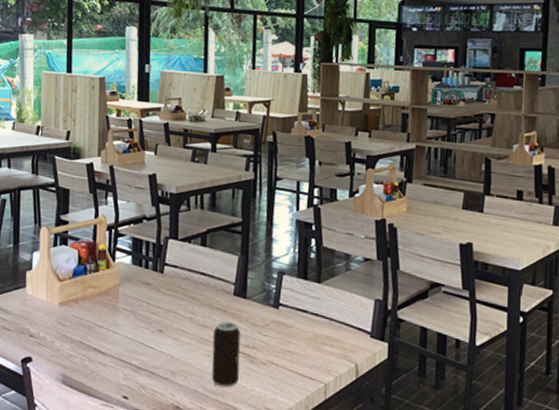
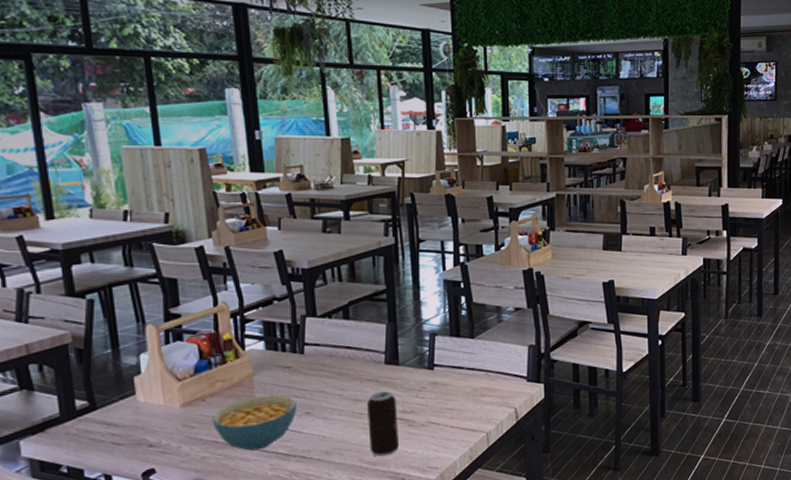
cereal bowl: none [81,306,153,358] -> present [212,394,297,451]

